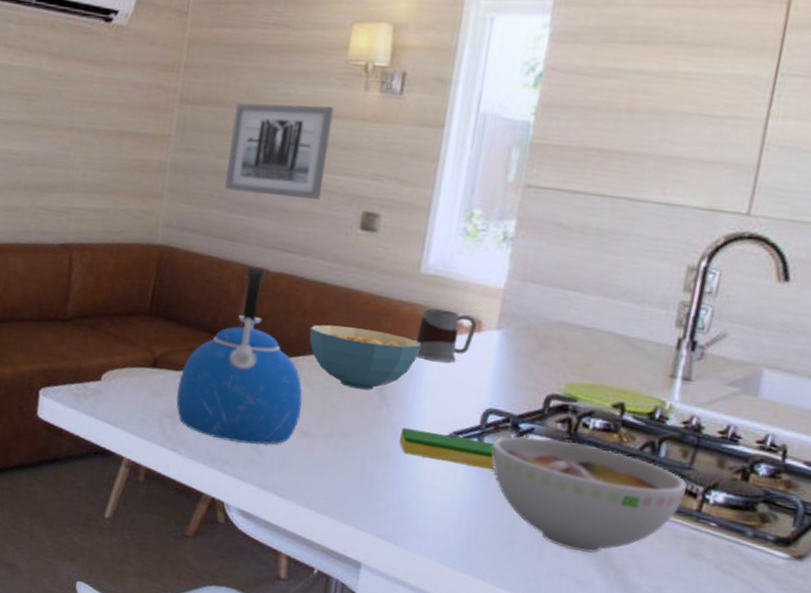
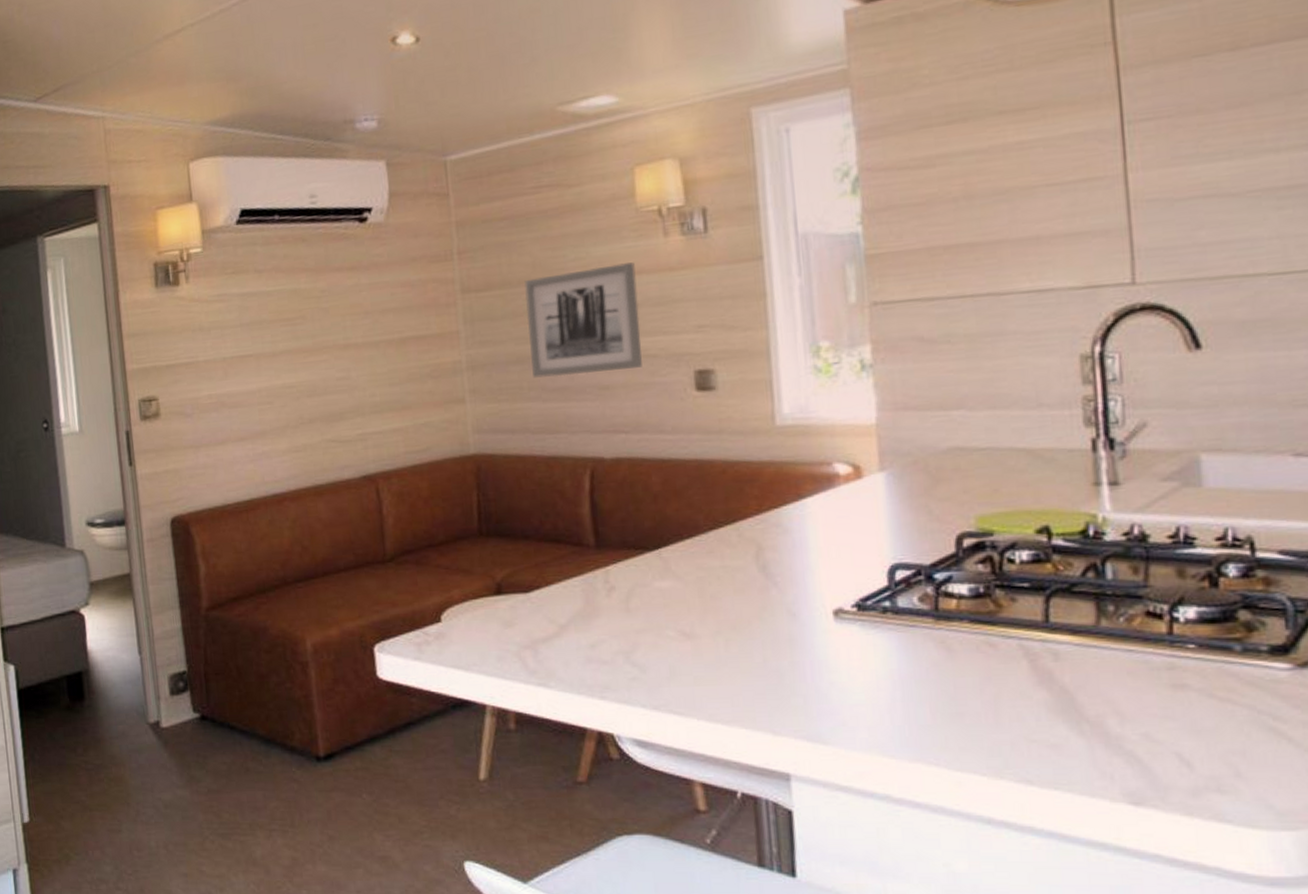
kettle: present [175,266,303,446] -> none [530,457,679,662]
cereal bowl: present [309,324,420,390] -> none [666,500,797,572]
dish sponge: present [399,428,495,470] -> none [798,602,918,636]
mug: present [415,308,477,362] -> none [789,461,856,522]
bowl: present [492,436,688,554] -> none [907,583,1149,710]

